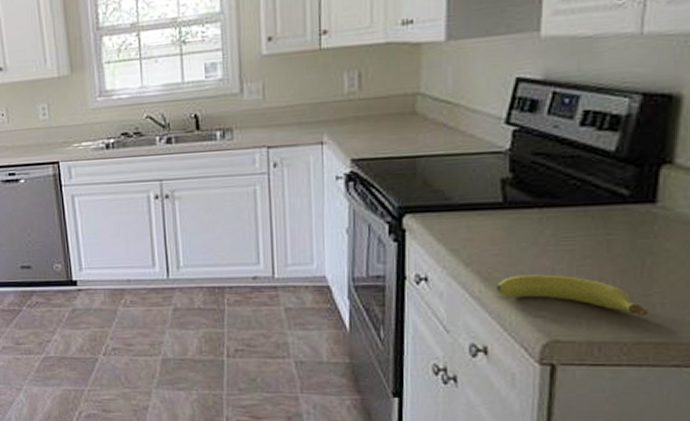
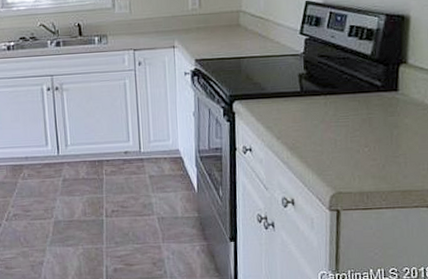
fruit: present [497,274,649,316] -> none [299,144,397,172]

